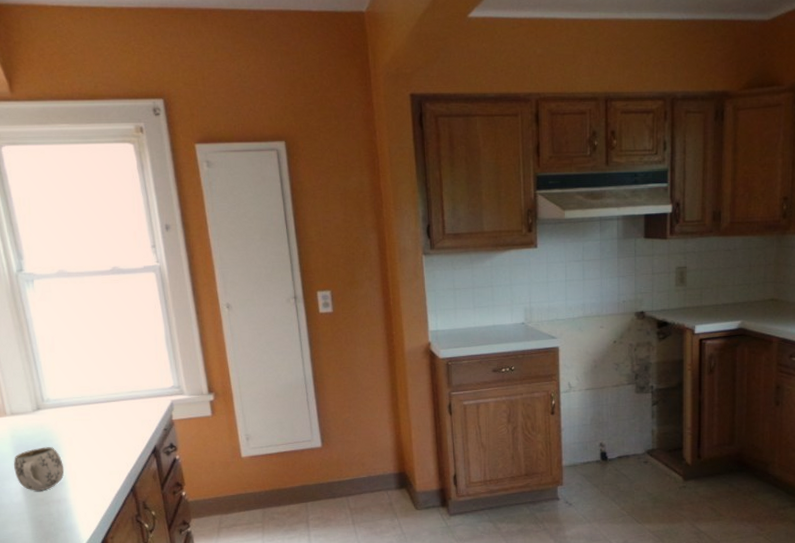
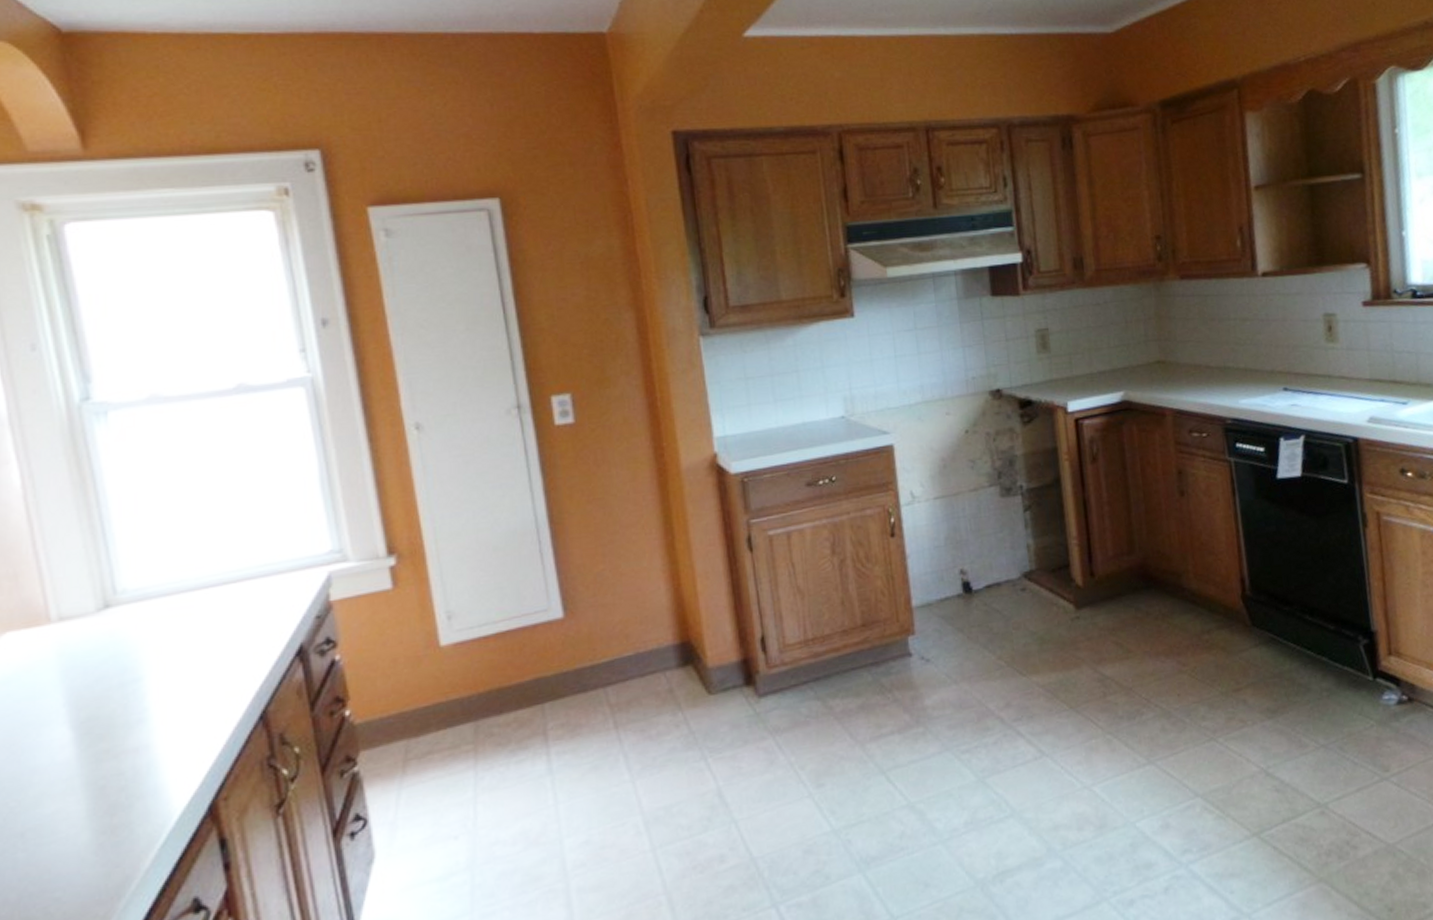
mug: present [14,447,64,491] -> none [60,664,148,739]

